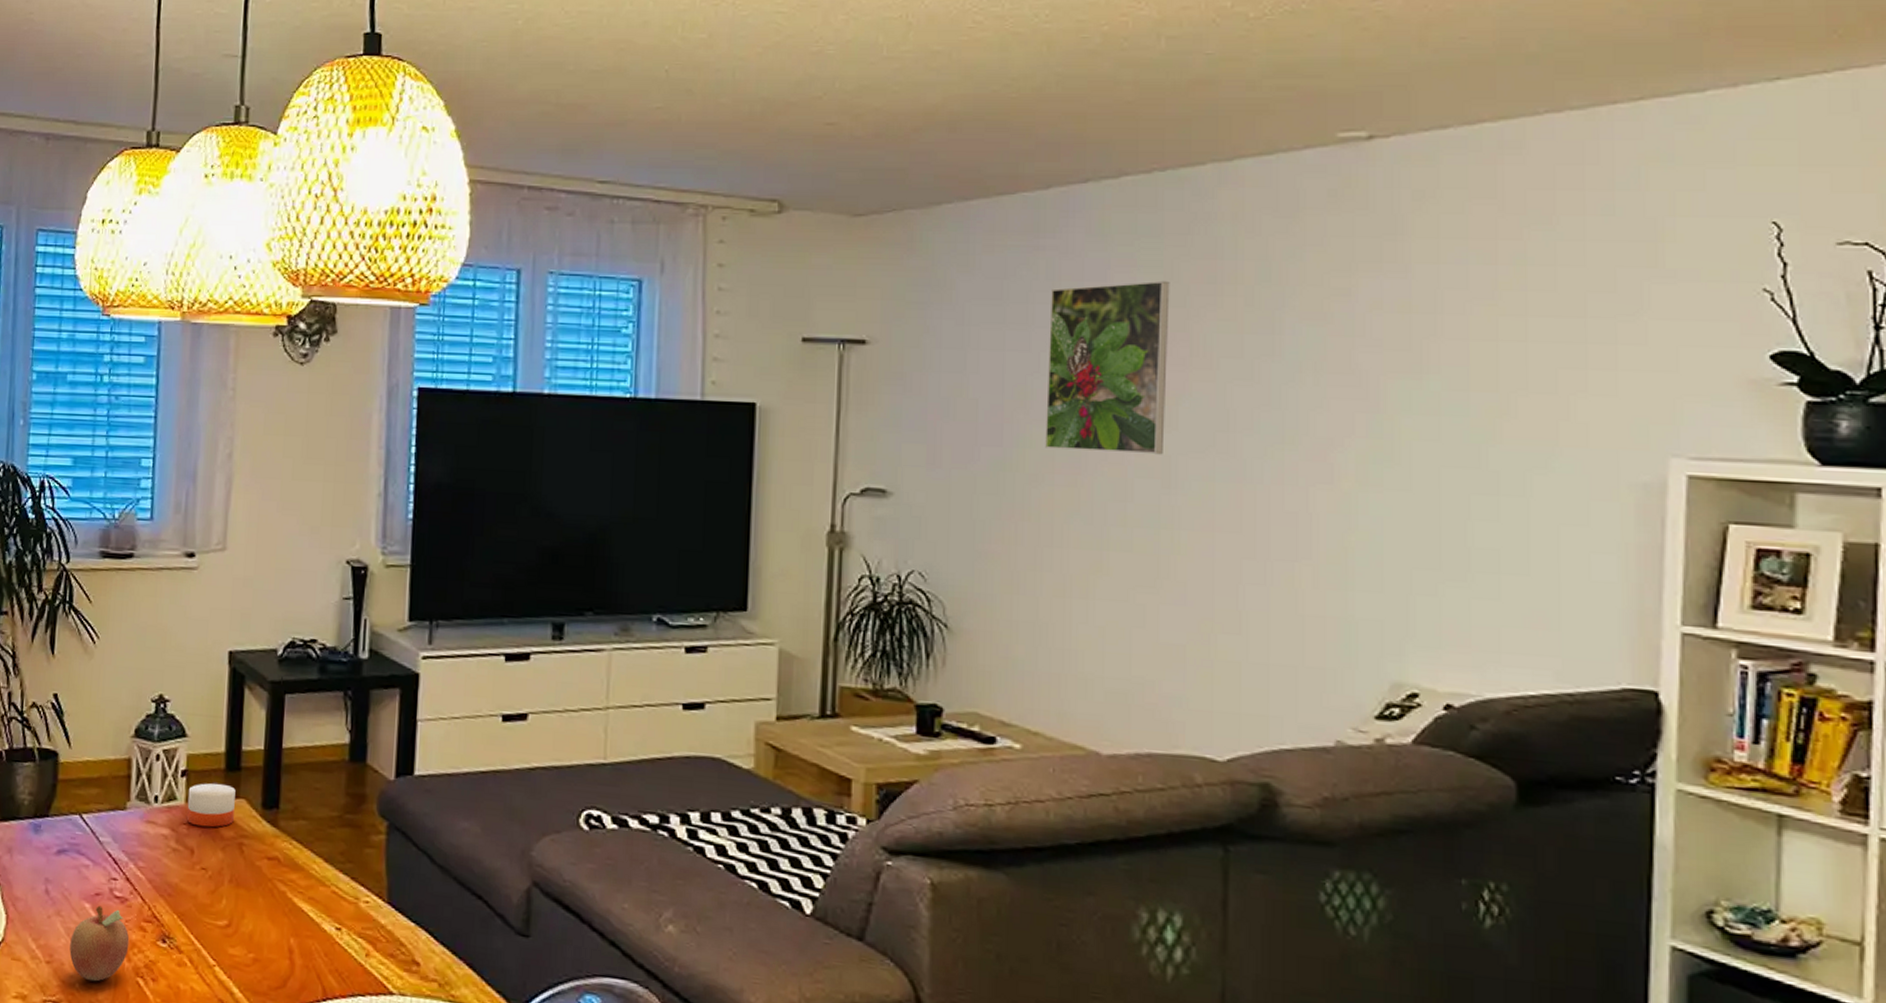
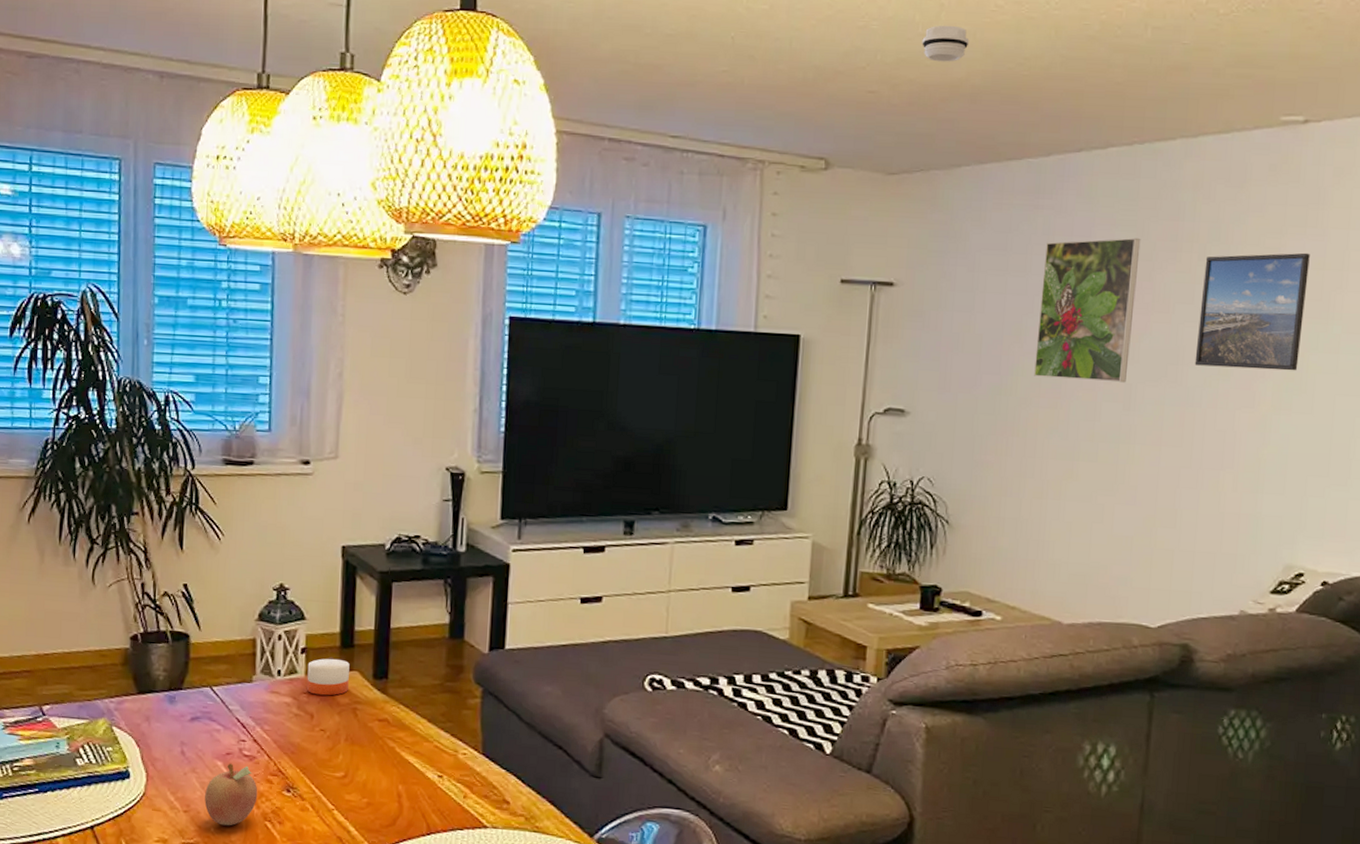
smoke detector: none [887,46,944,87] -> present [922,25,970,62]
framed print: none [1250,293,1390,438] -> present [1194,252,1310,371]

